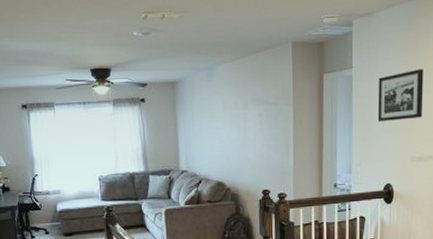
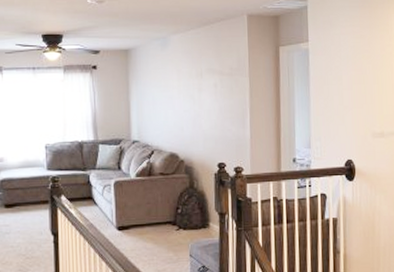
picture frame: present [377,69,423,122] -> none [335,44,382,96]

